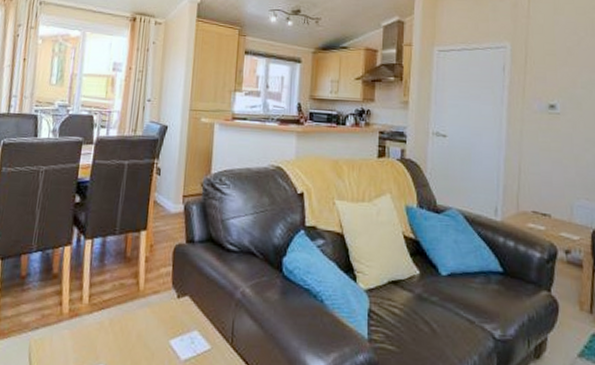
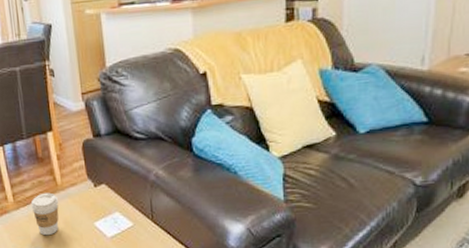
coffee cup: none [105,297,137,350] -> present [30,192,59,236]

